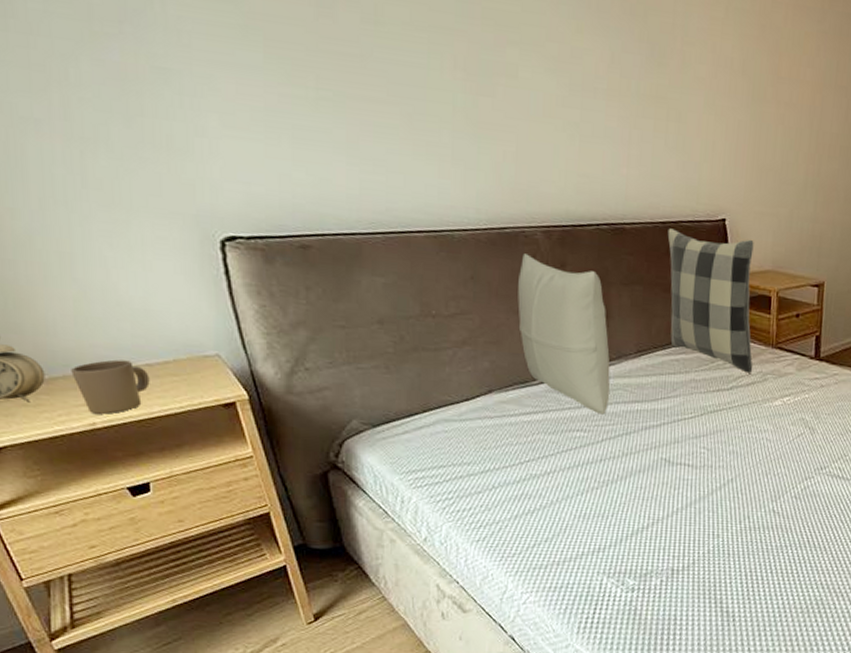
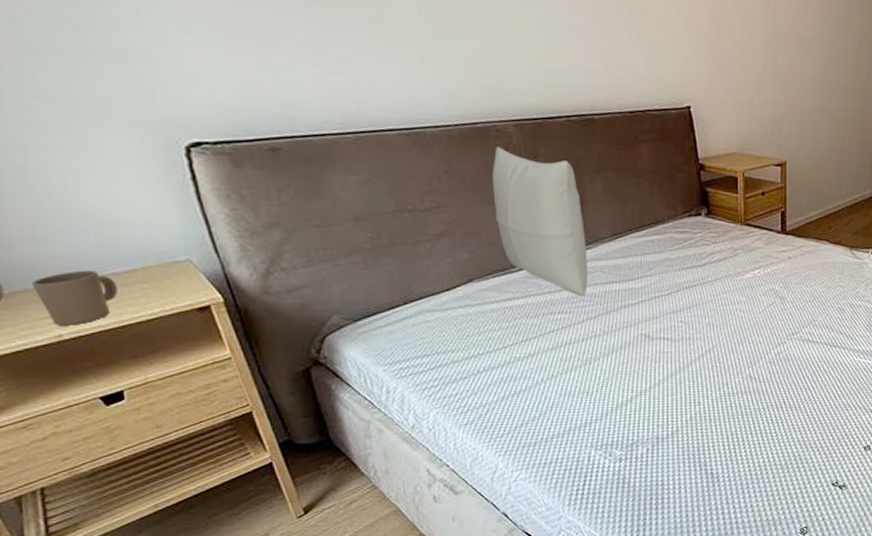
pillow: present [667,228,754,373] -> none [636,117,724,250]

